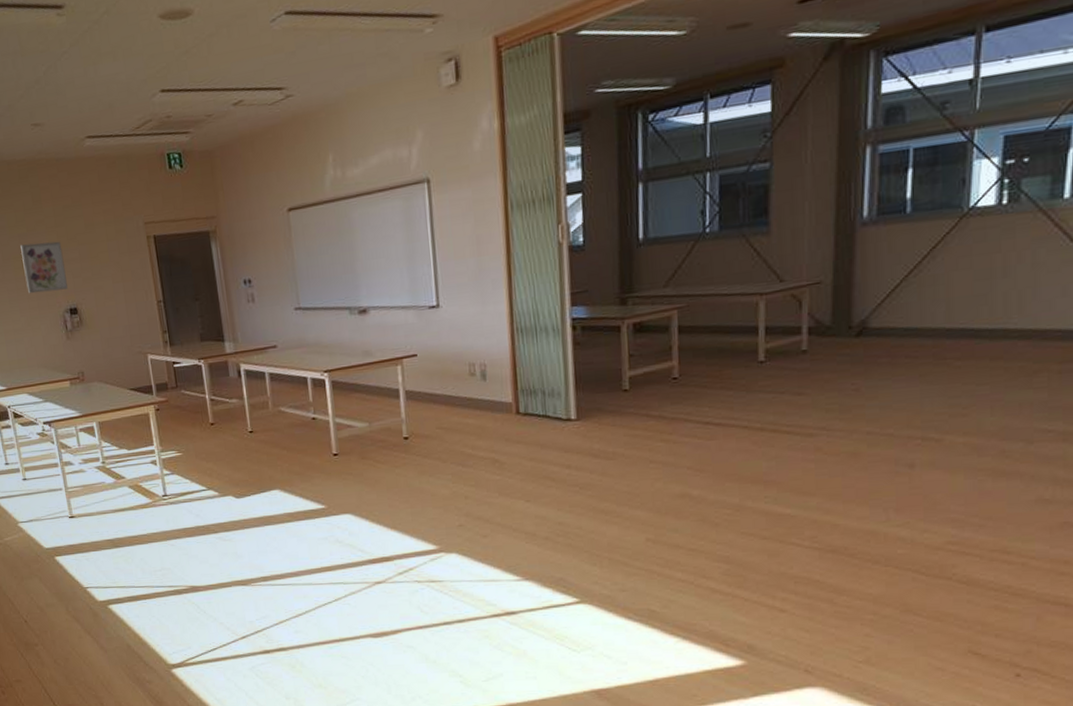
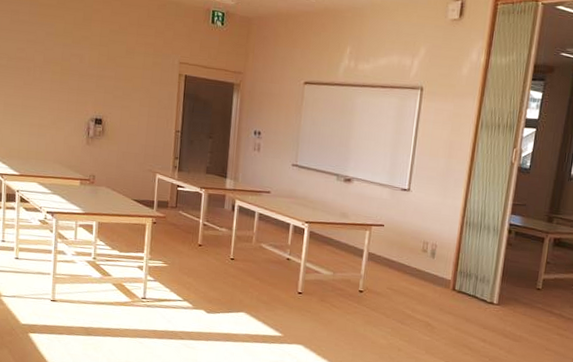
wall art: present [20,241,68,294] -> none [60,53,101,101]

